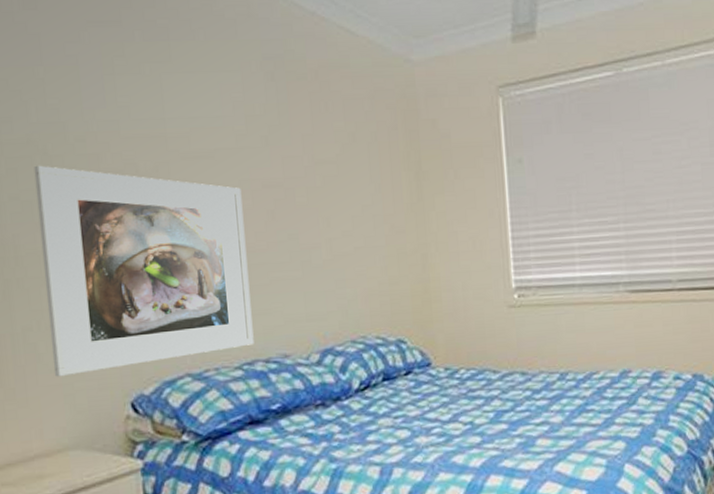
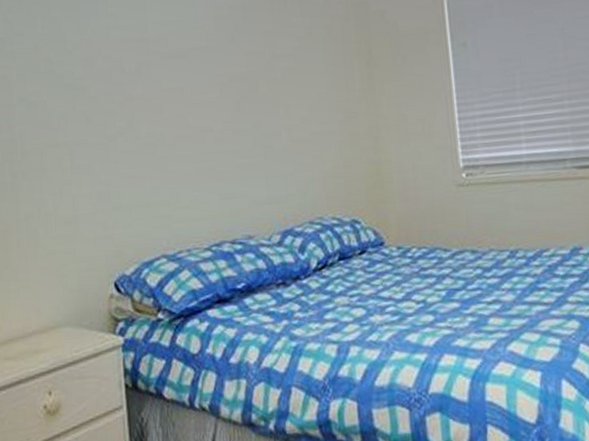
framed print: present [34,165,254,377] -> none [39,70,222,260]

